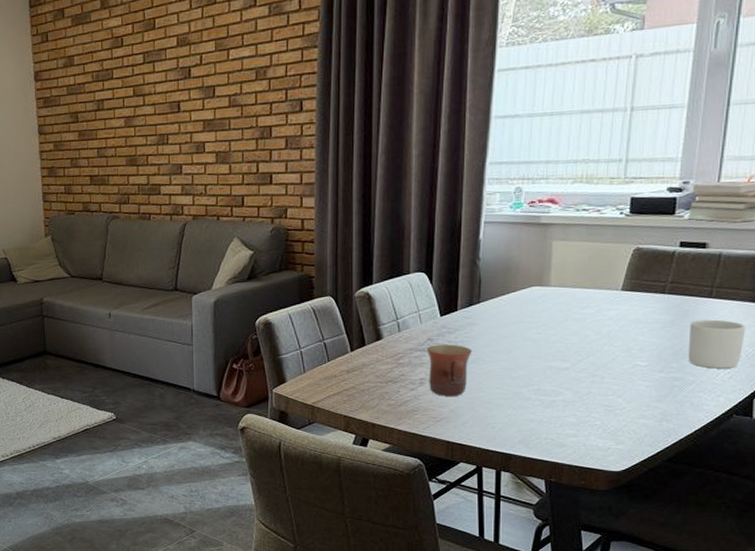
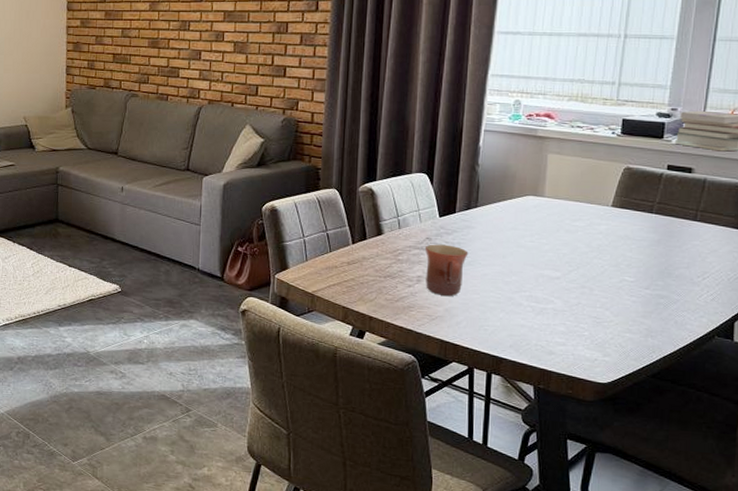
mug: present [688,319,745,369] -> none [673,241,727,291]

